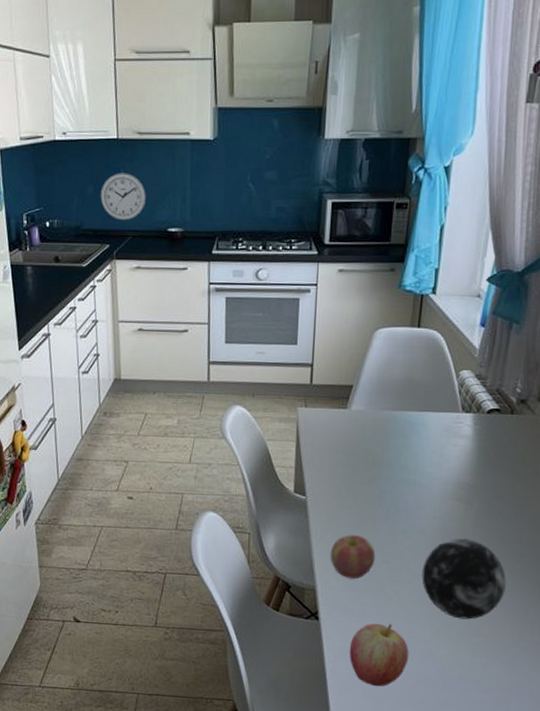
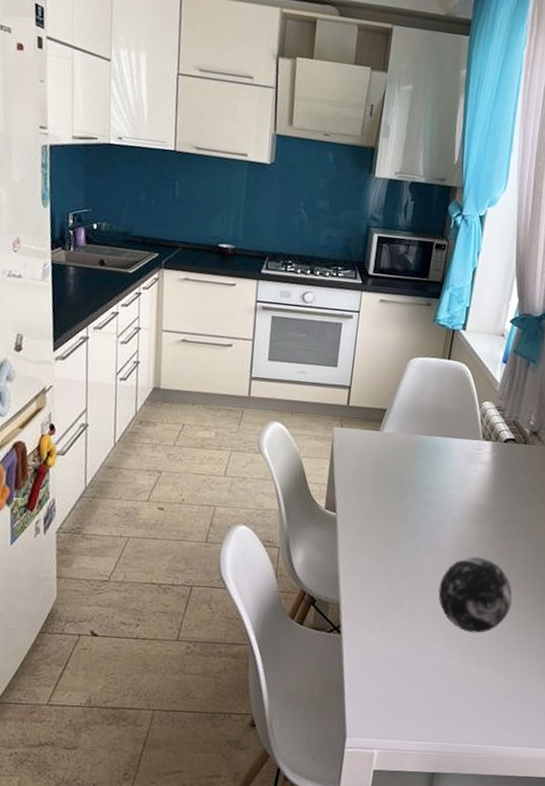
wall clock: present [100,173,146,221] -> none [152,184,200,232]
apple: present [330,535,376,579] -> none [355,551,398,594]
apple: present [349,623,409,687] -> none [367,636,423,699]

